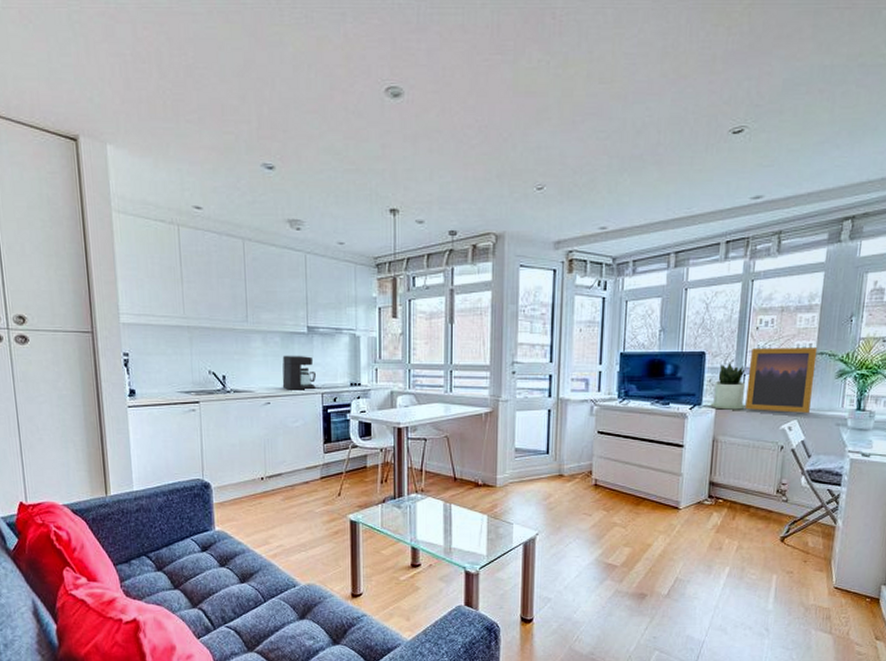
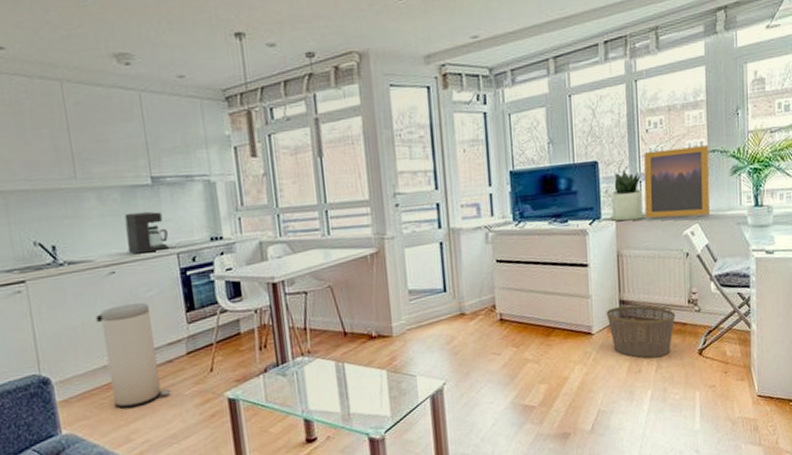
pedal bin: none [251,430,305,517] -> present [95,302,171,409]
basket: none [695,487,763,539] -> present [606,305,676,359]

